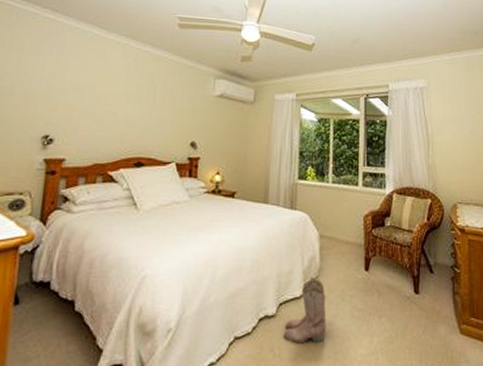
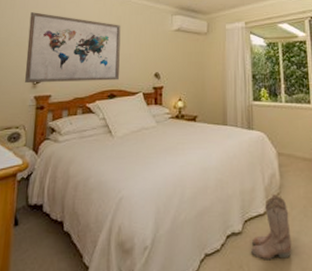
wall art: none [33,59,154,147] -> present [25,12,121,82]

